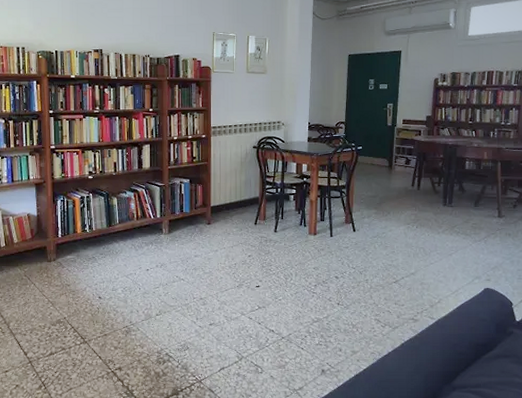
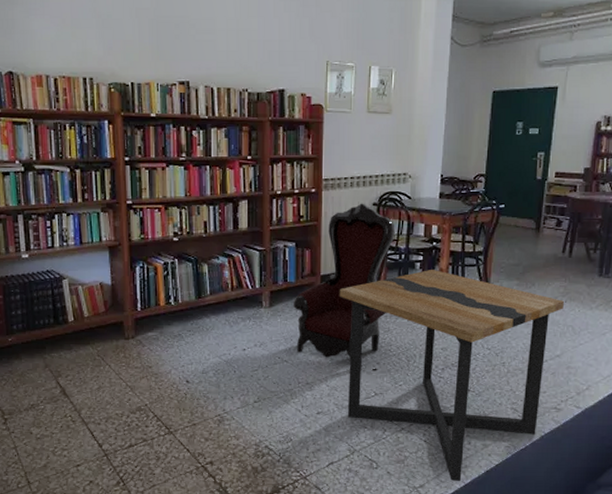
armchair: none [188,146,272,276] -> present [292,203,395,358]
side table: none [226,200,416,385] -> present [339,269,565,482]

